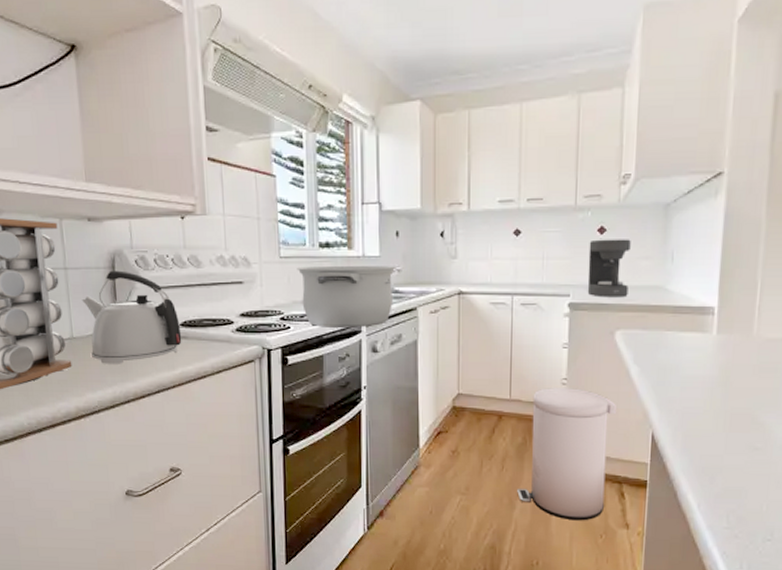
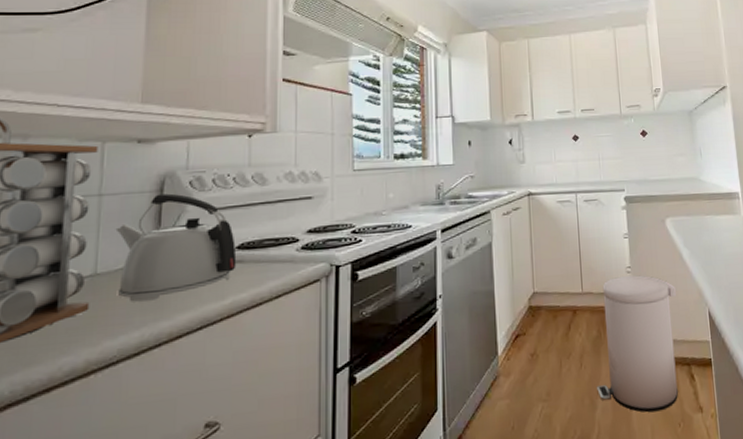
cooking pot: present [297,266,396,329] -> none [371,173,470,238]
coffee maker: present [587,239,631,298] -> none [635,140,671,191]

